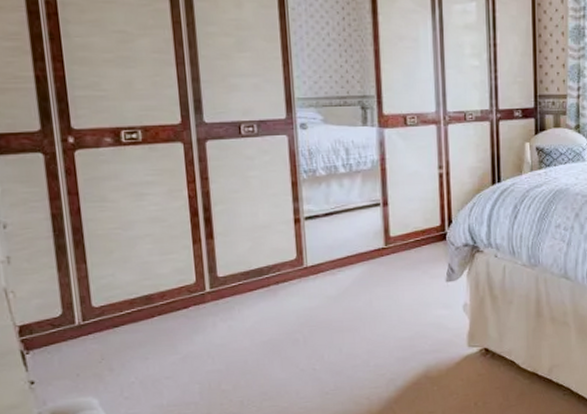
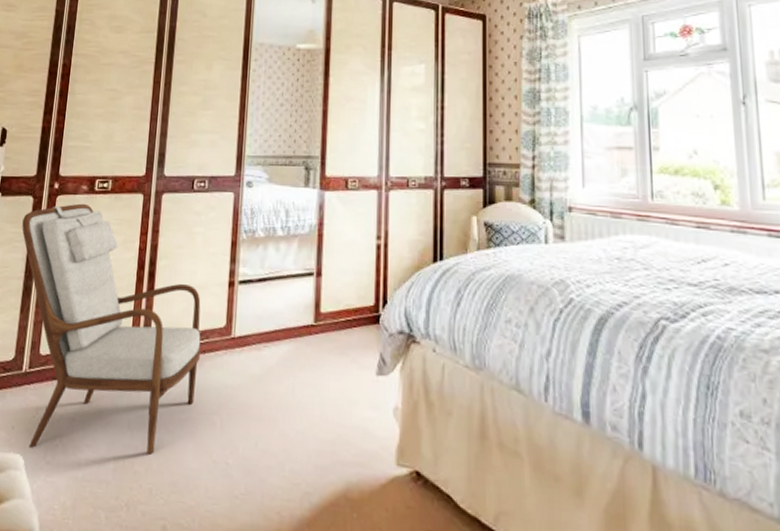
armchair: none [35,156,274,389] -> present [22,203,201,454]

